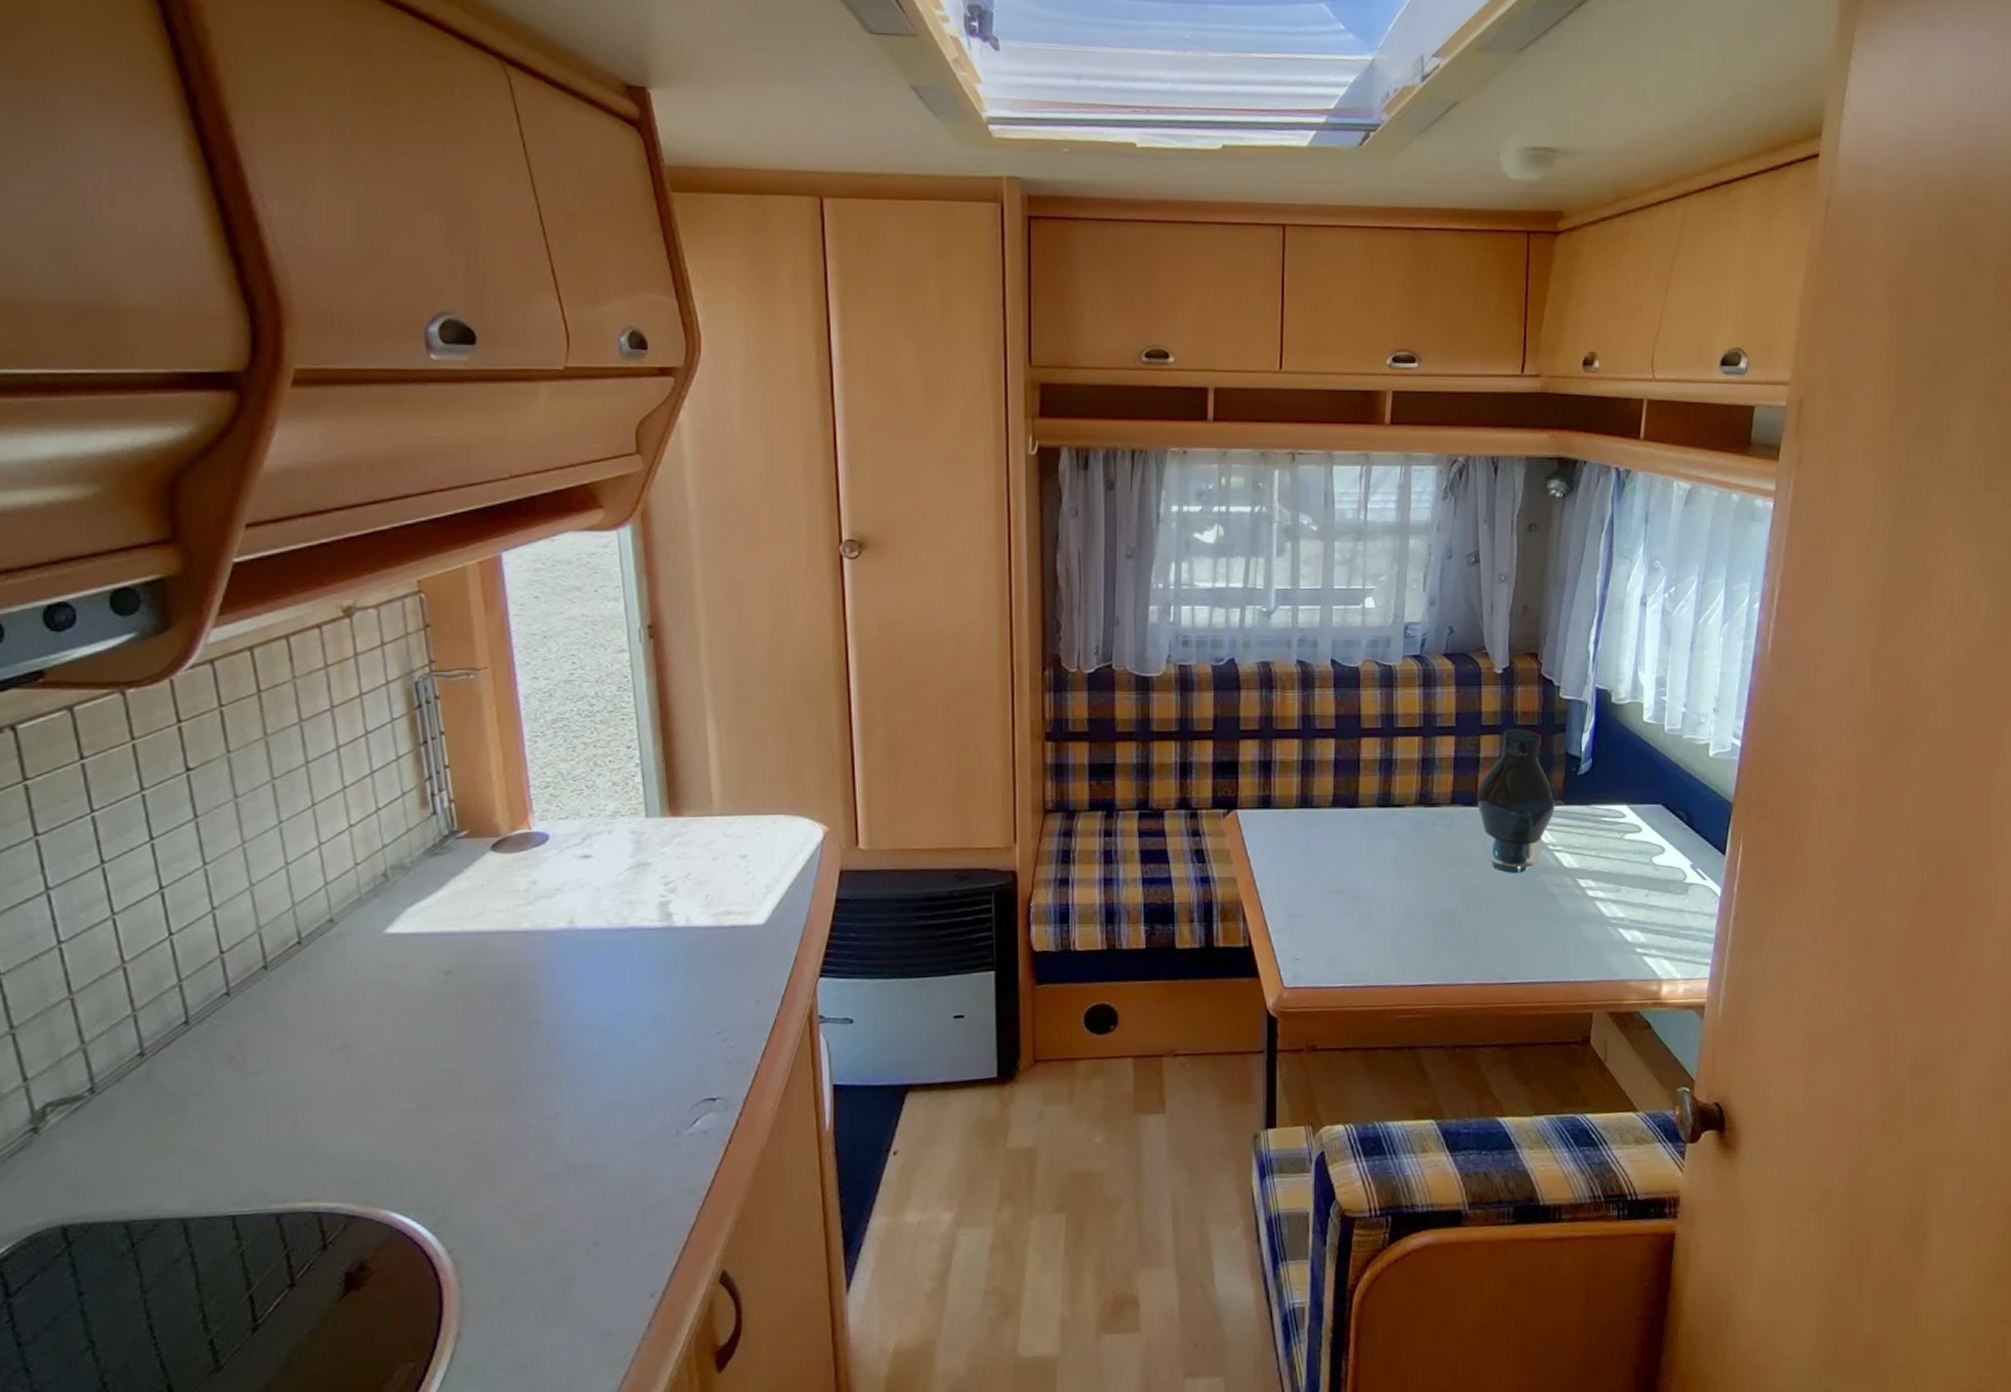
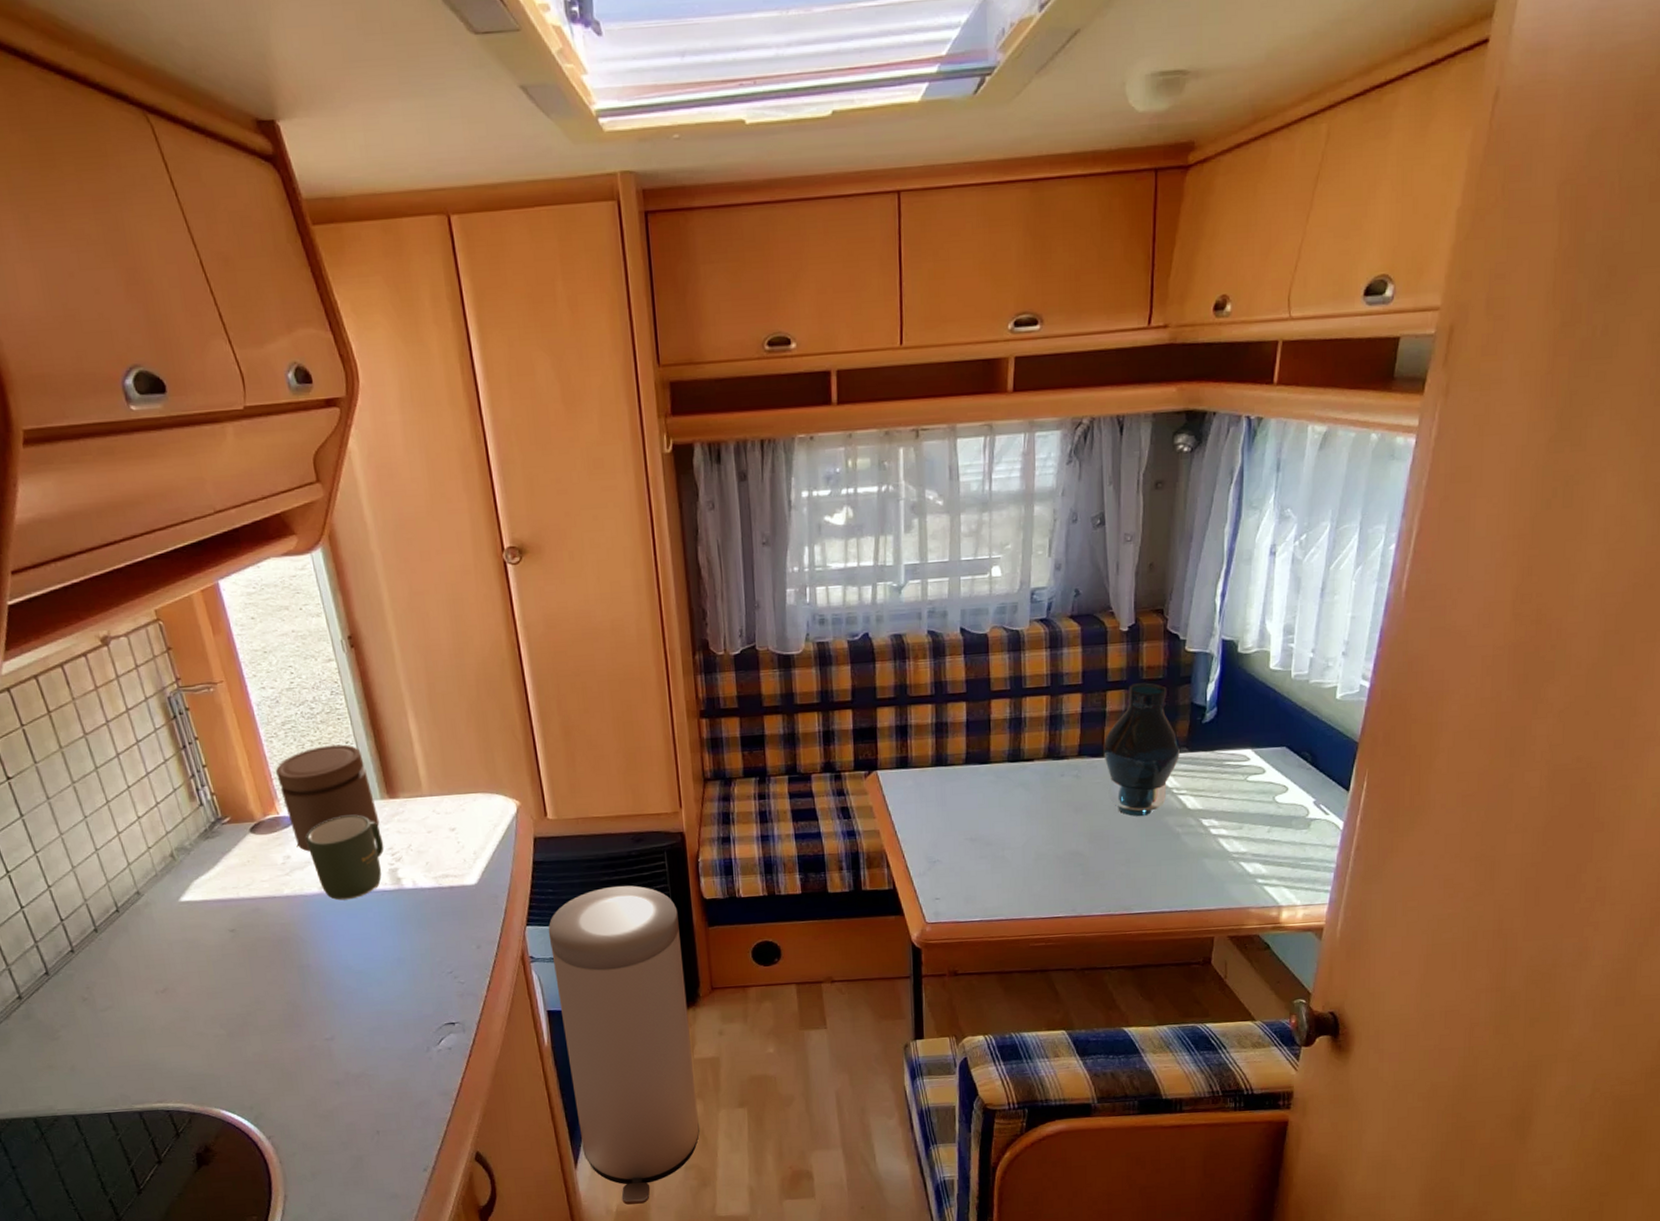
jar: none [534,749,655,877] -> present [275,744,380,852]
mug: none [560,835,657,939] -> present [305,815,385,901]
pedal bin: none [845,932,1005,1343] -> present [548,885,700,1205]

